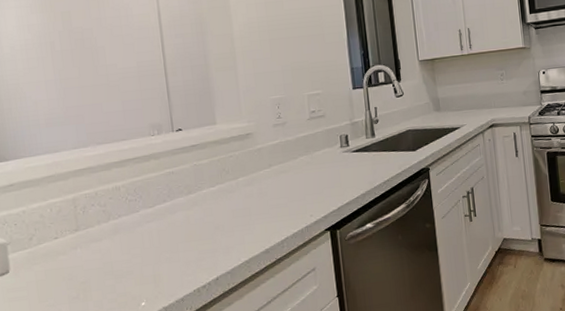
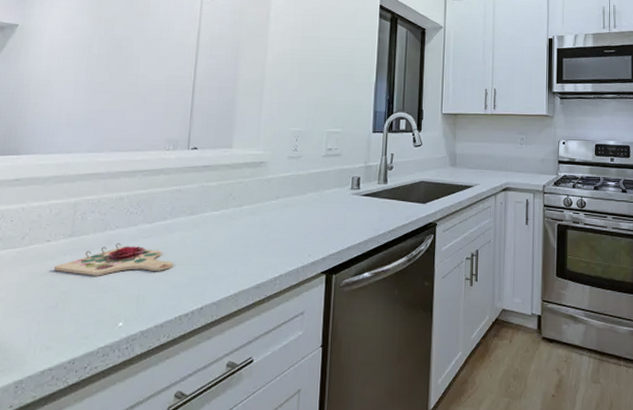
cutting board: none [67,230,182,265] -> present [53,243,174,276]

